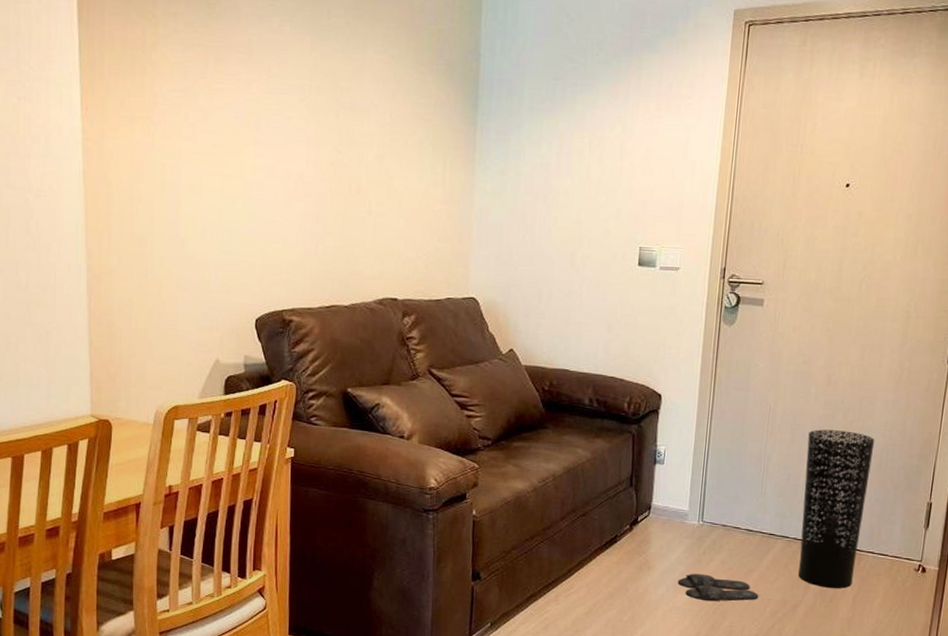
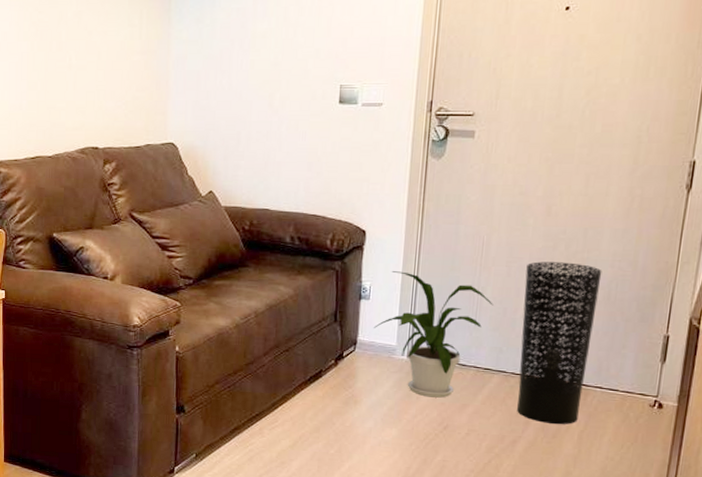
house plant: none [667,436,778,563] -> present [373,271,493,398]
slippers: present [677,573,759,601] -> none [386,407,474,436]

